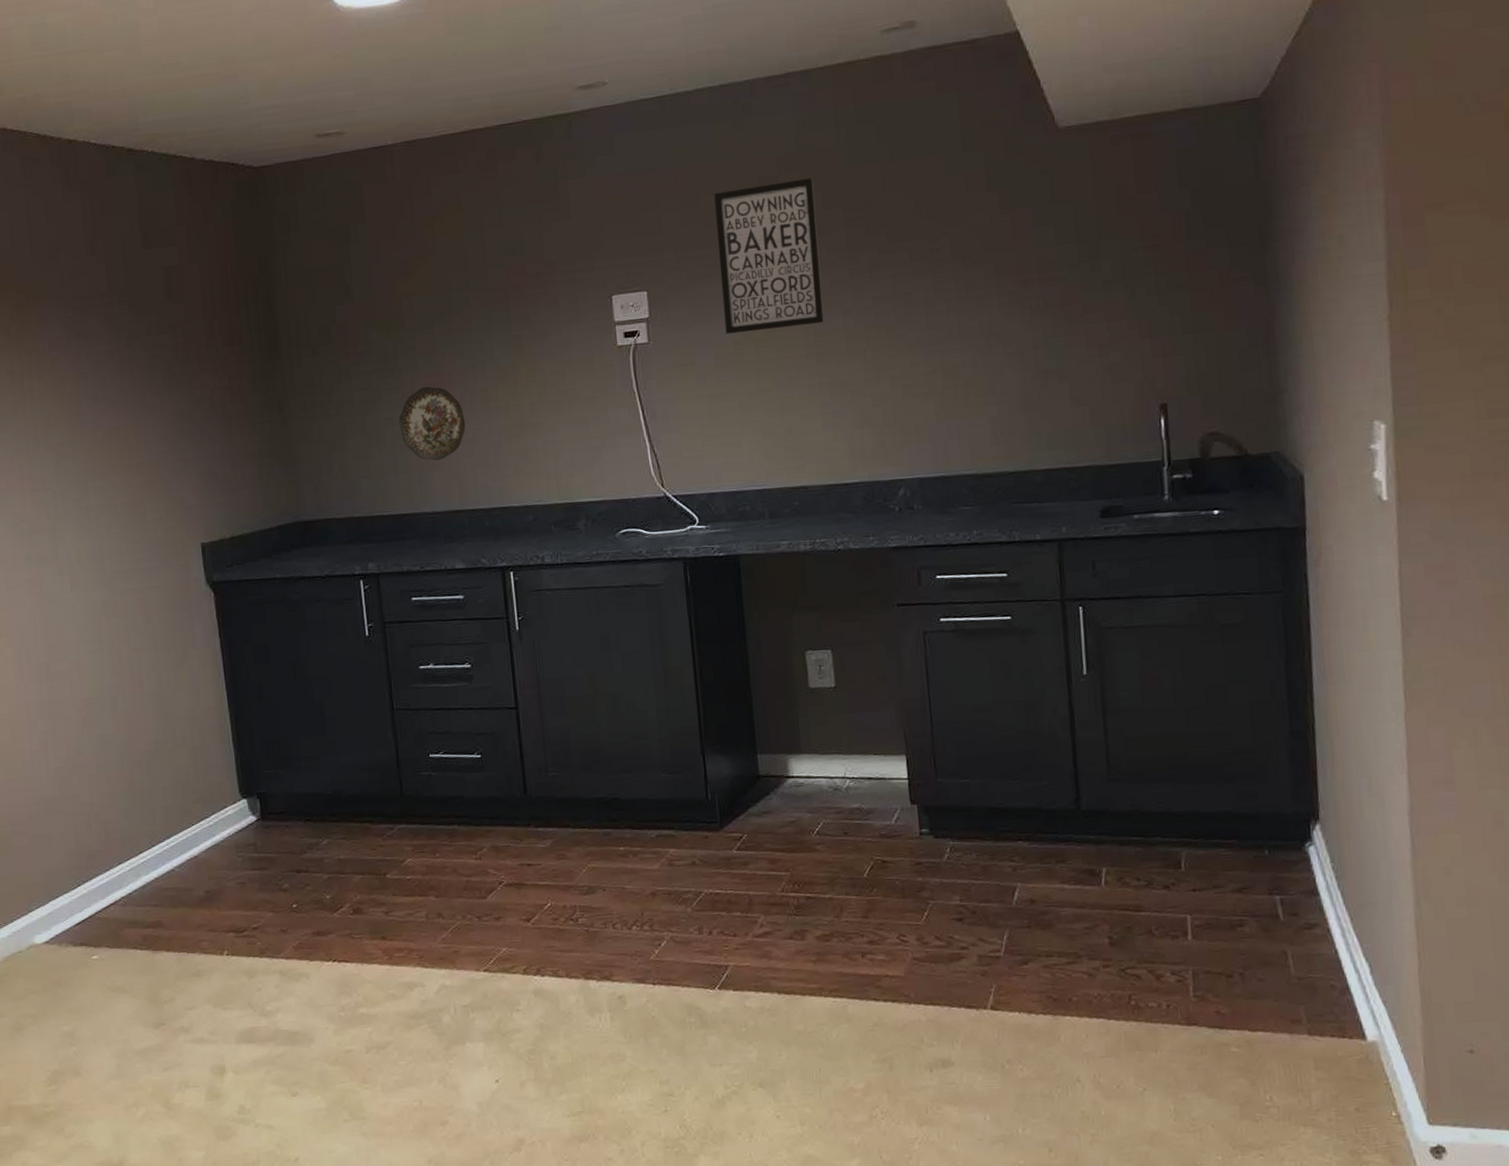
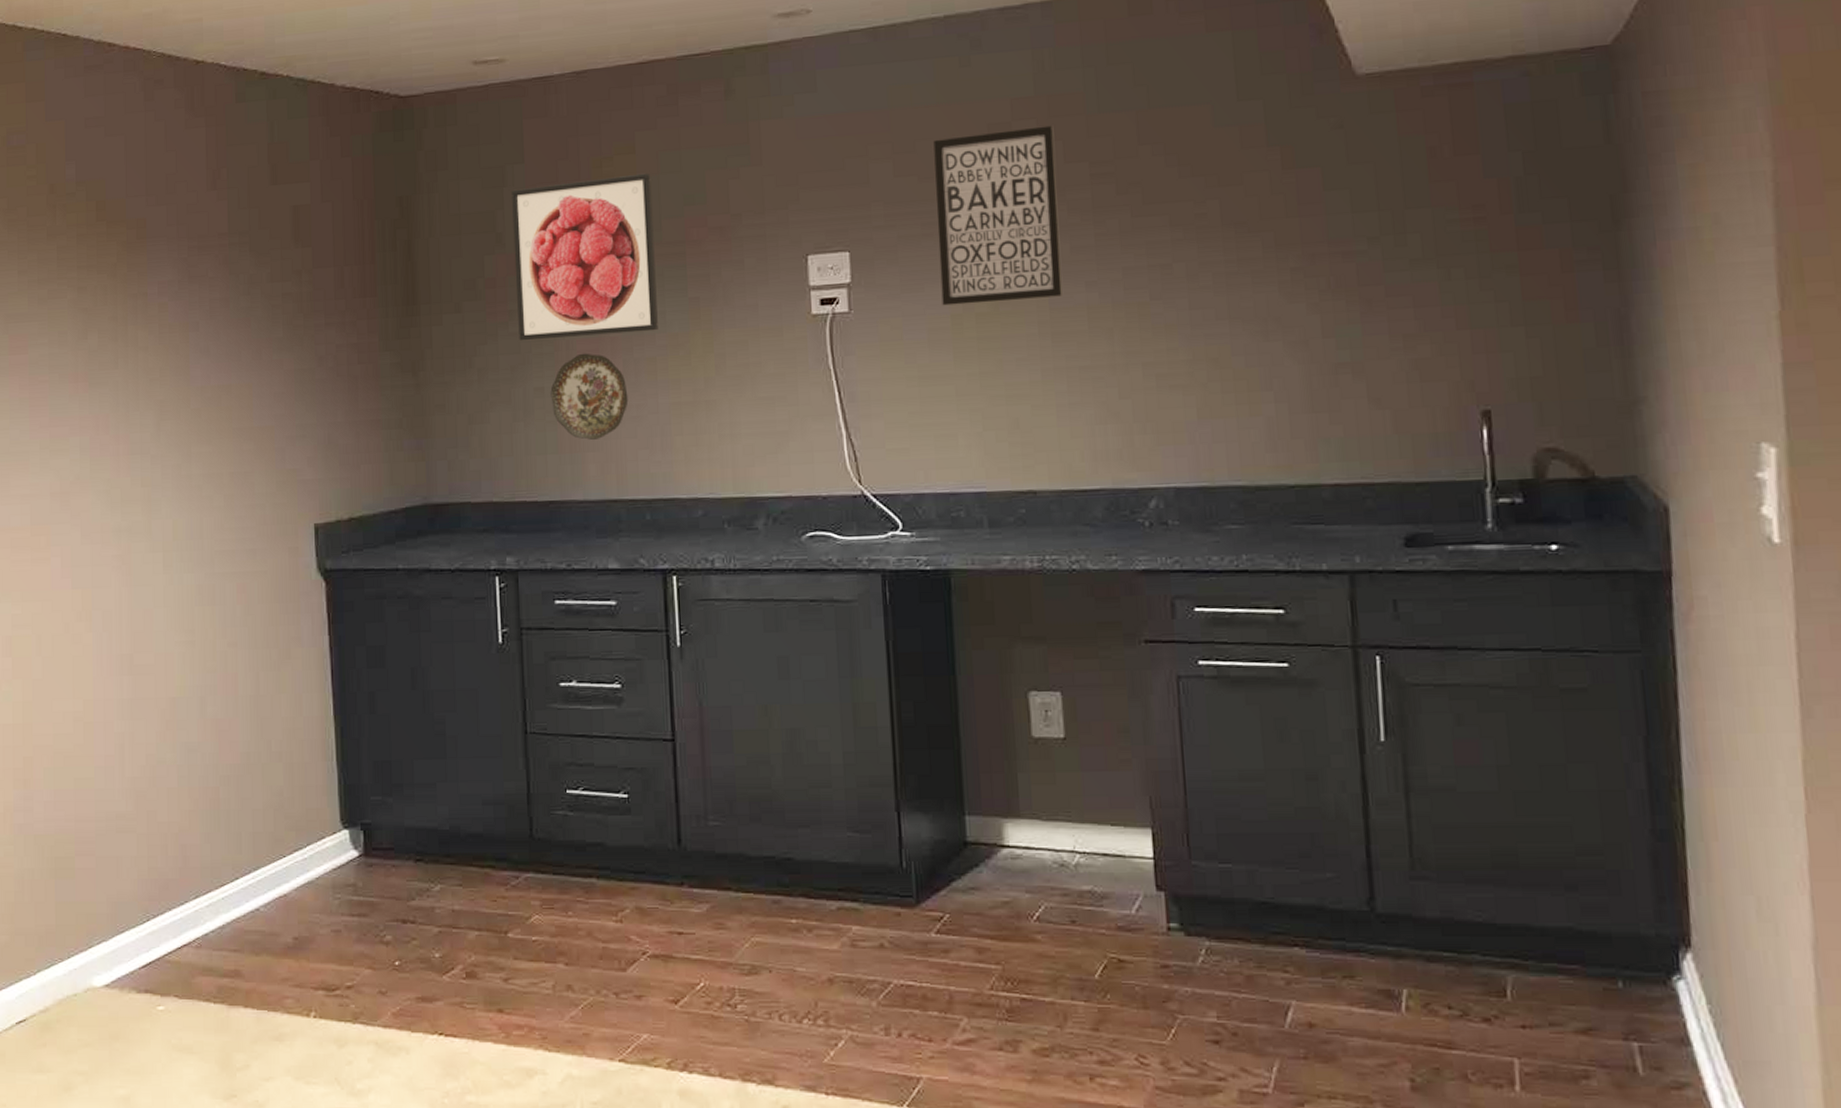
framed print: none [356,228,488,379] -> present [512,173,658,341]

